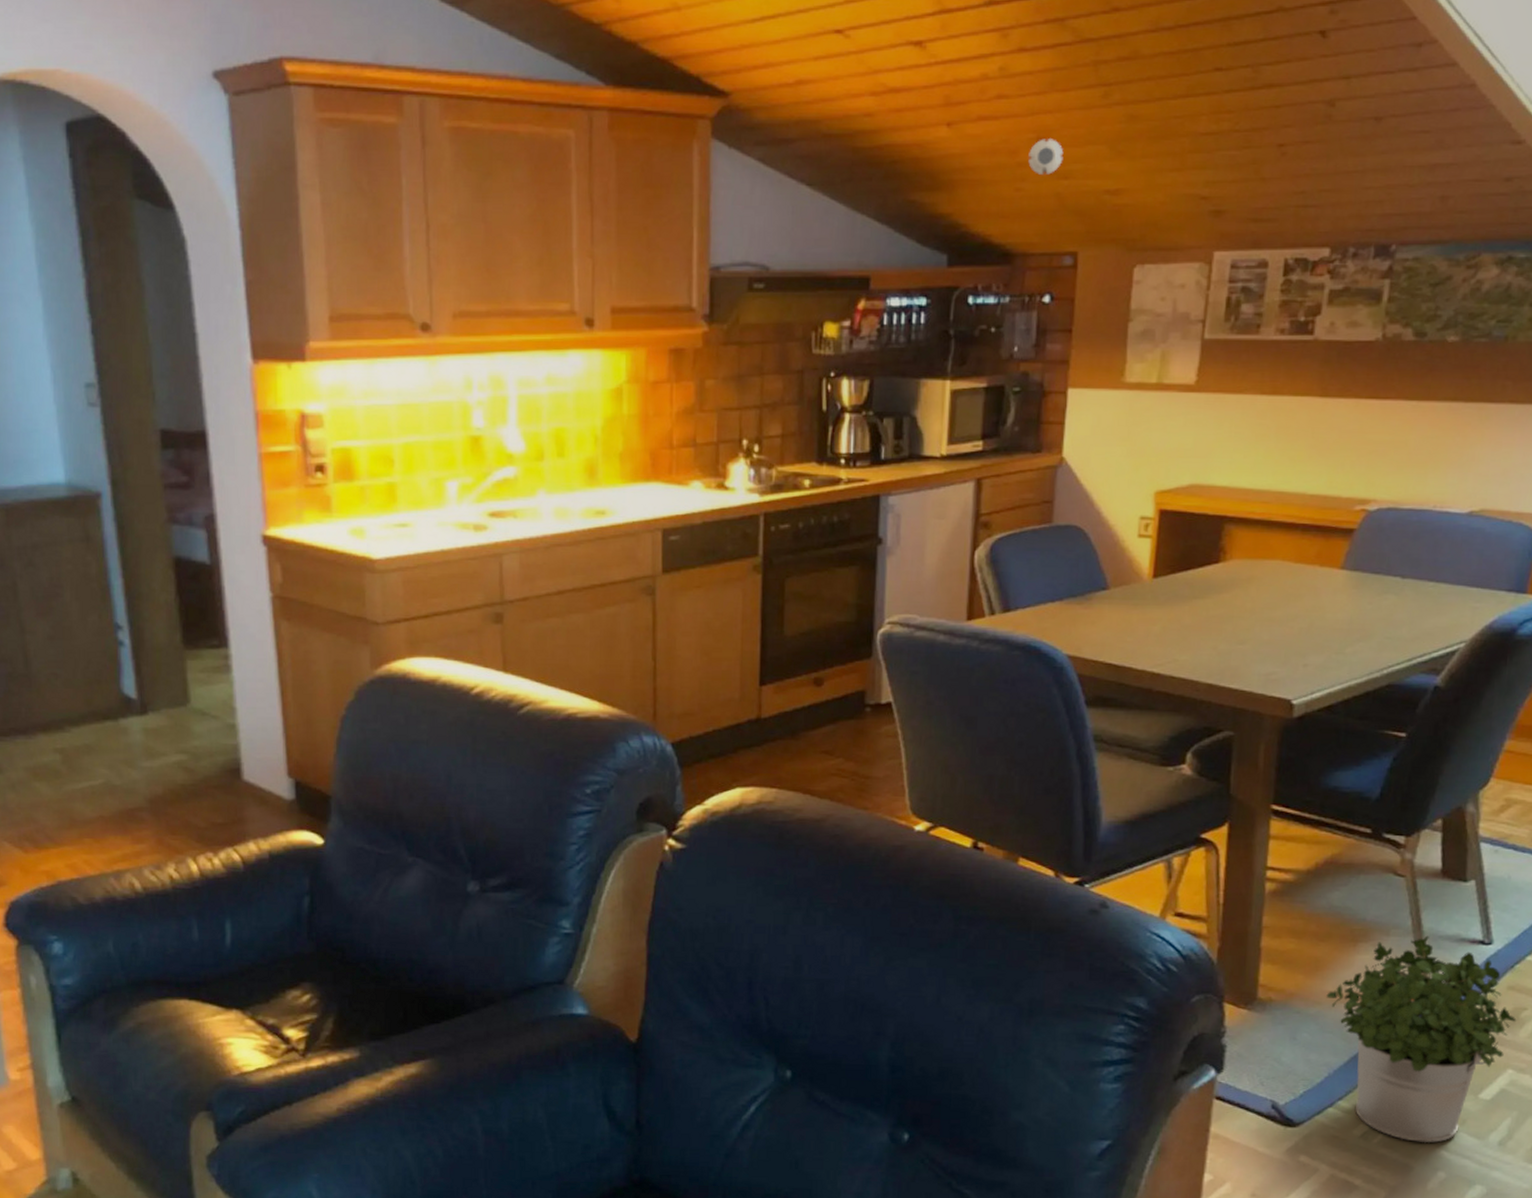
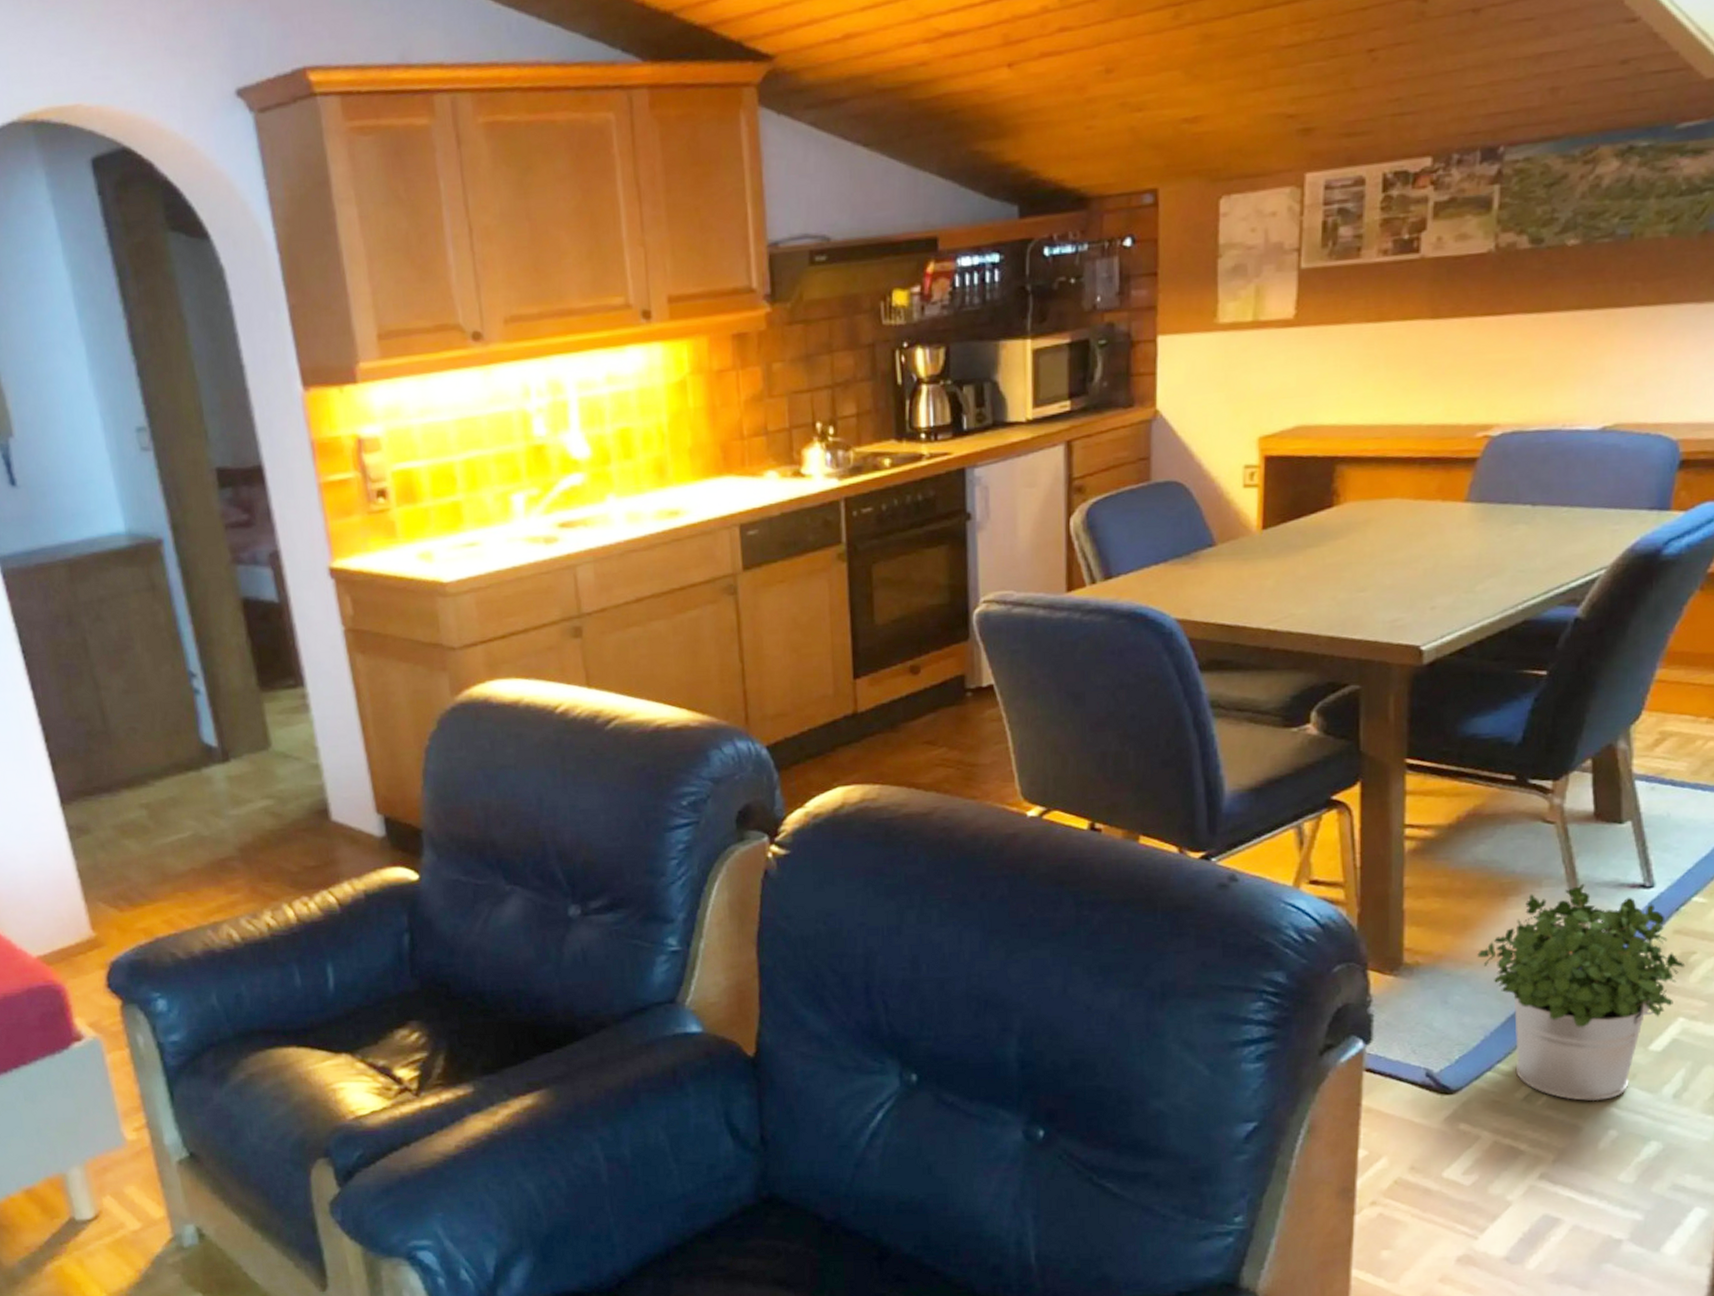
smoke detector: present [1028,139,1064,175] -> none [1098,69,1135,109]

